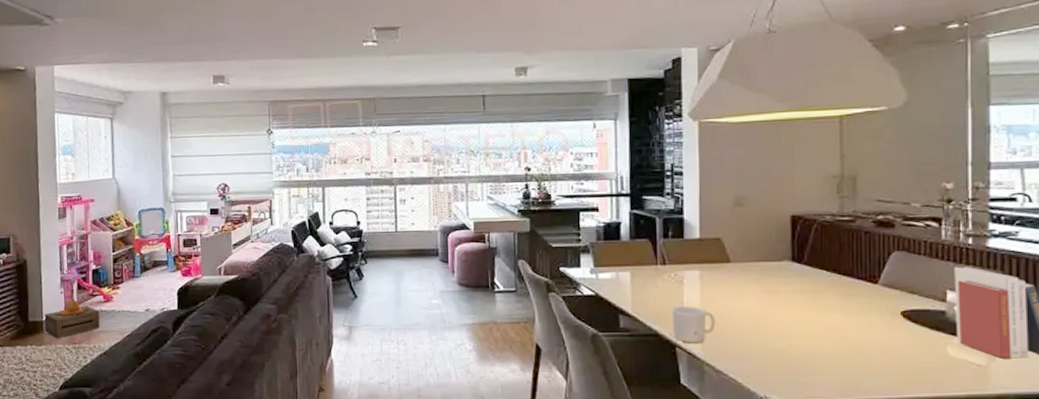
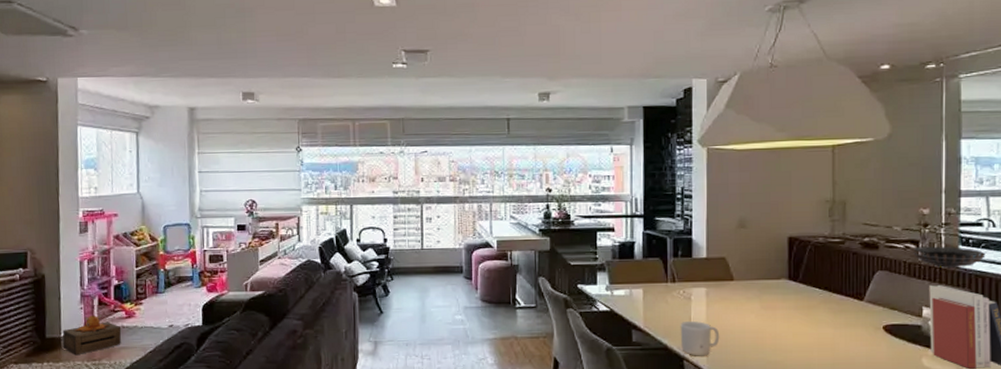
decorative bowl: none [934,223,1021,247] -> present [912,246,986,268]

